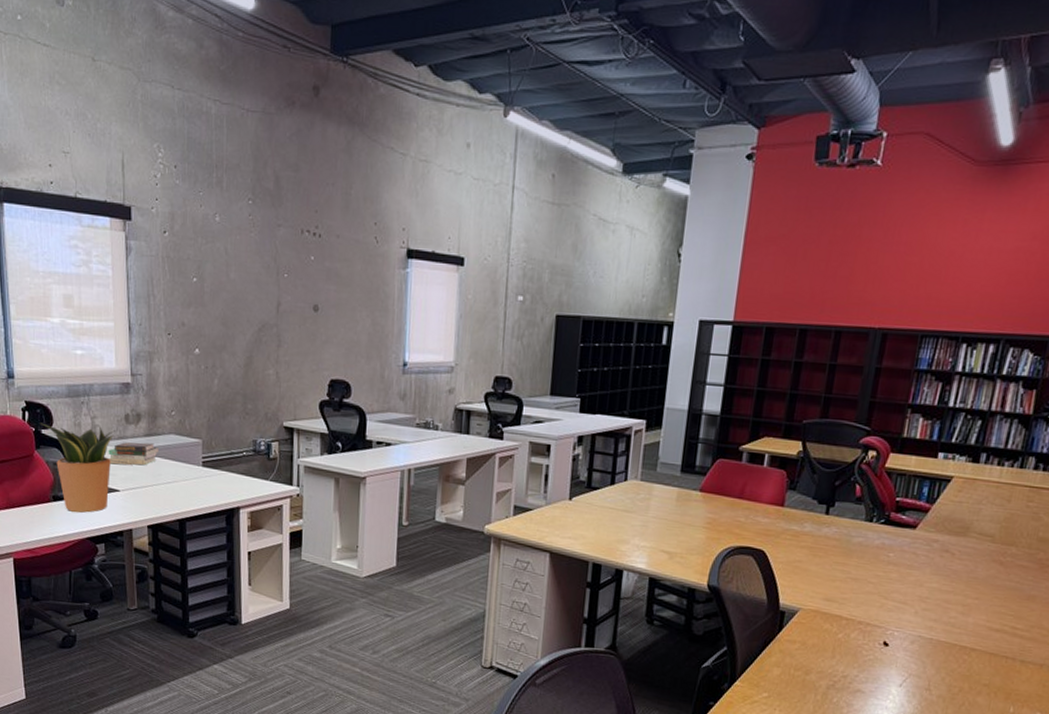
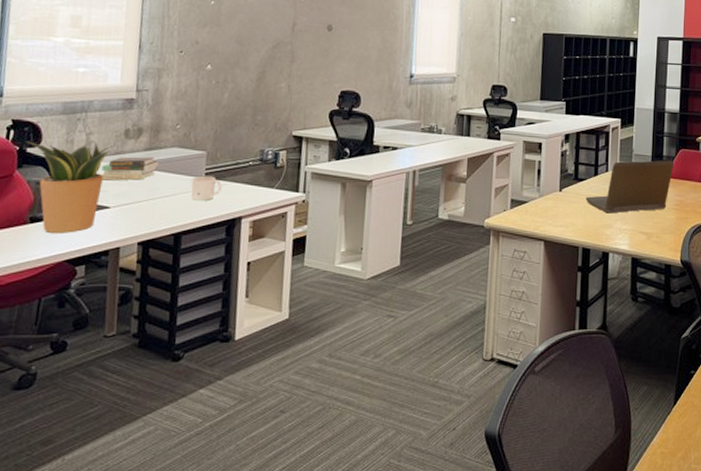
mug: none [190,464,219,490] -> present [190,176,222,202]
laptop computer: none [599,470,709,528] -> present [585,160,675,214]

